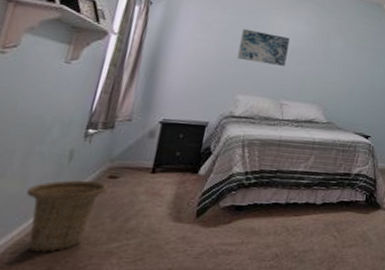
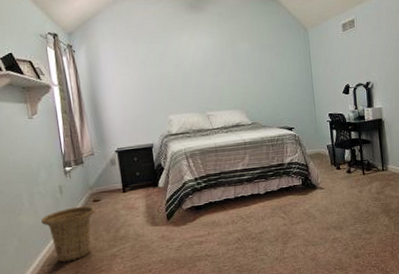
wall art: present [237,28,290,66] -> none [156,53,202,84]

